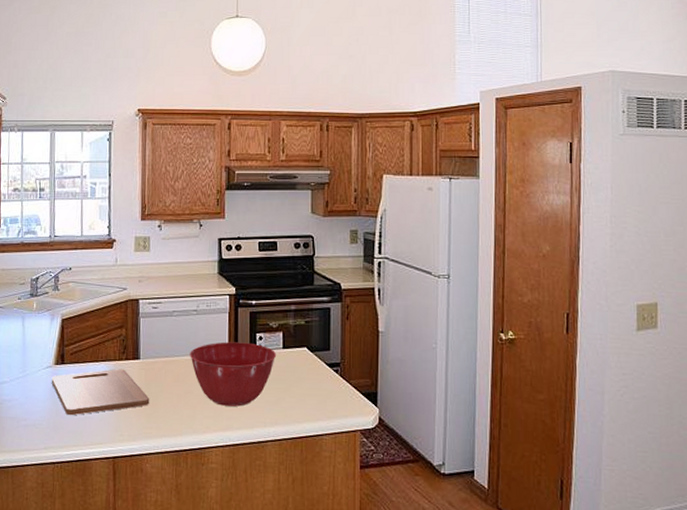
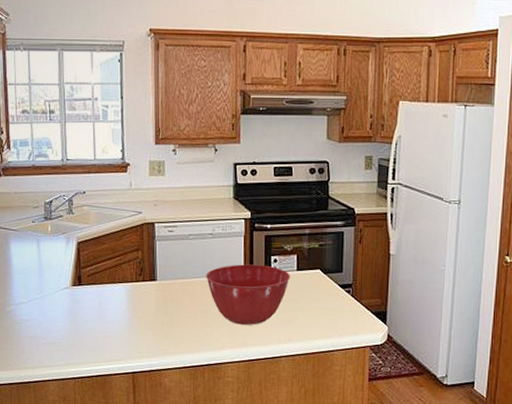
cutting board: present [51,369,150,416] -> none [69,290,167,334]

